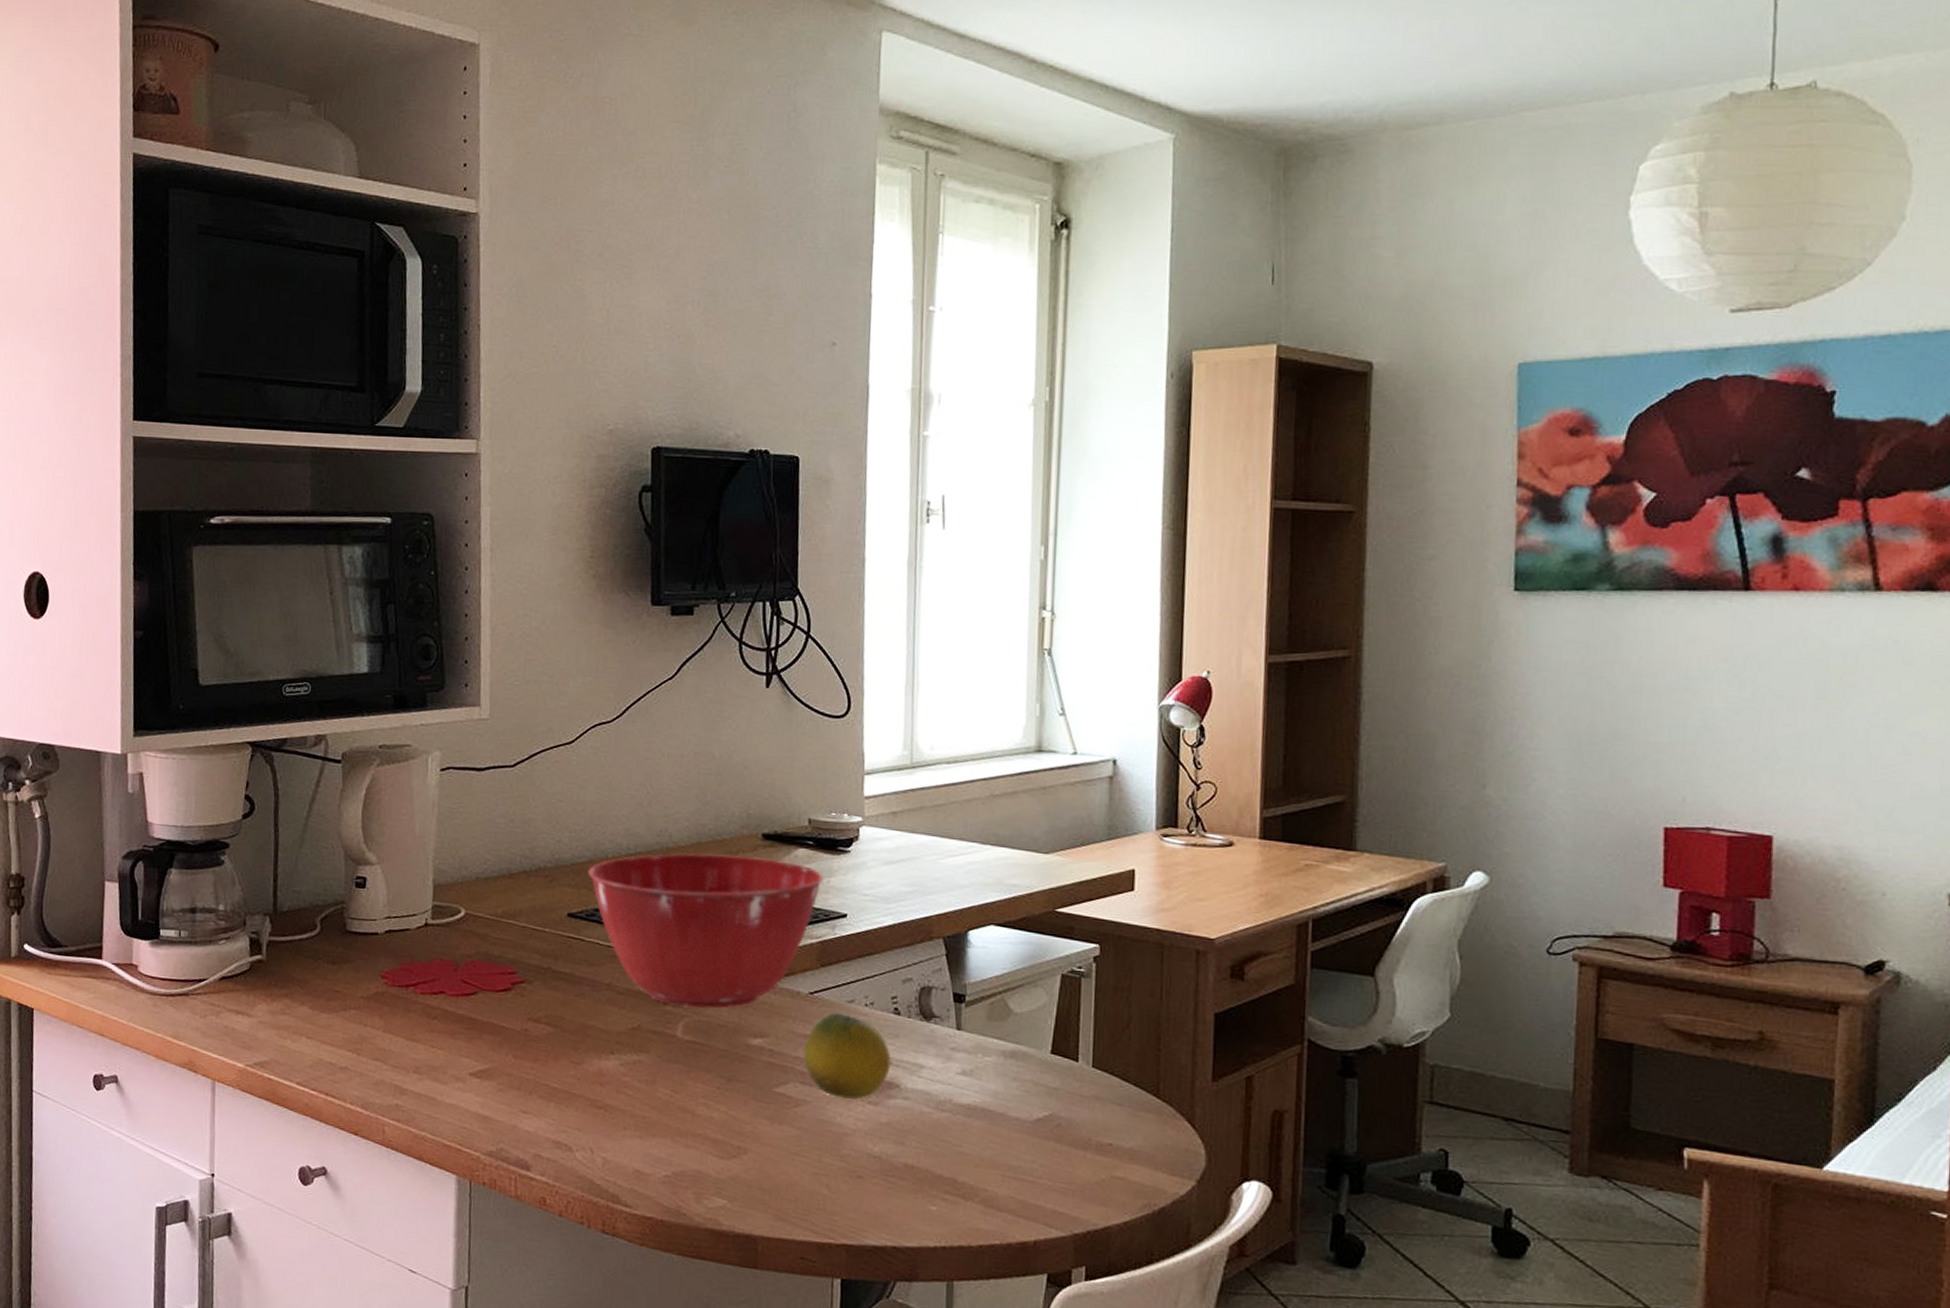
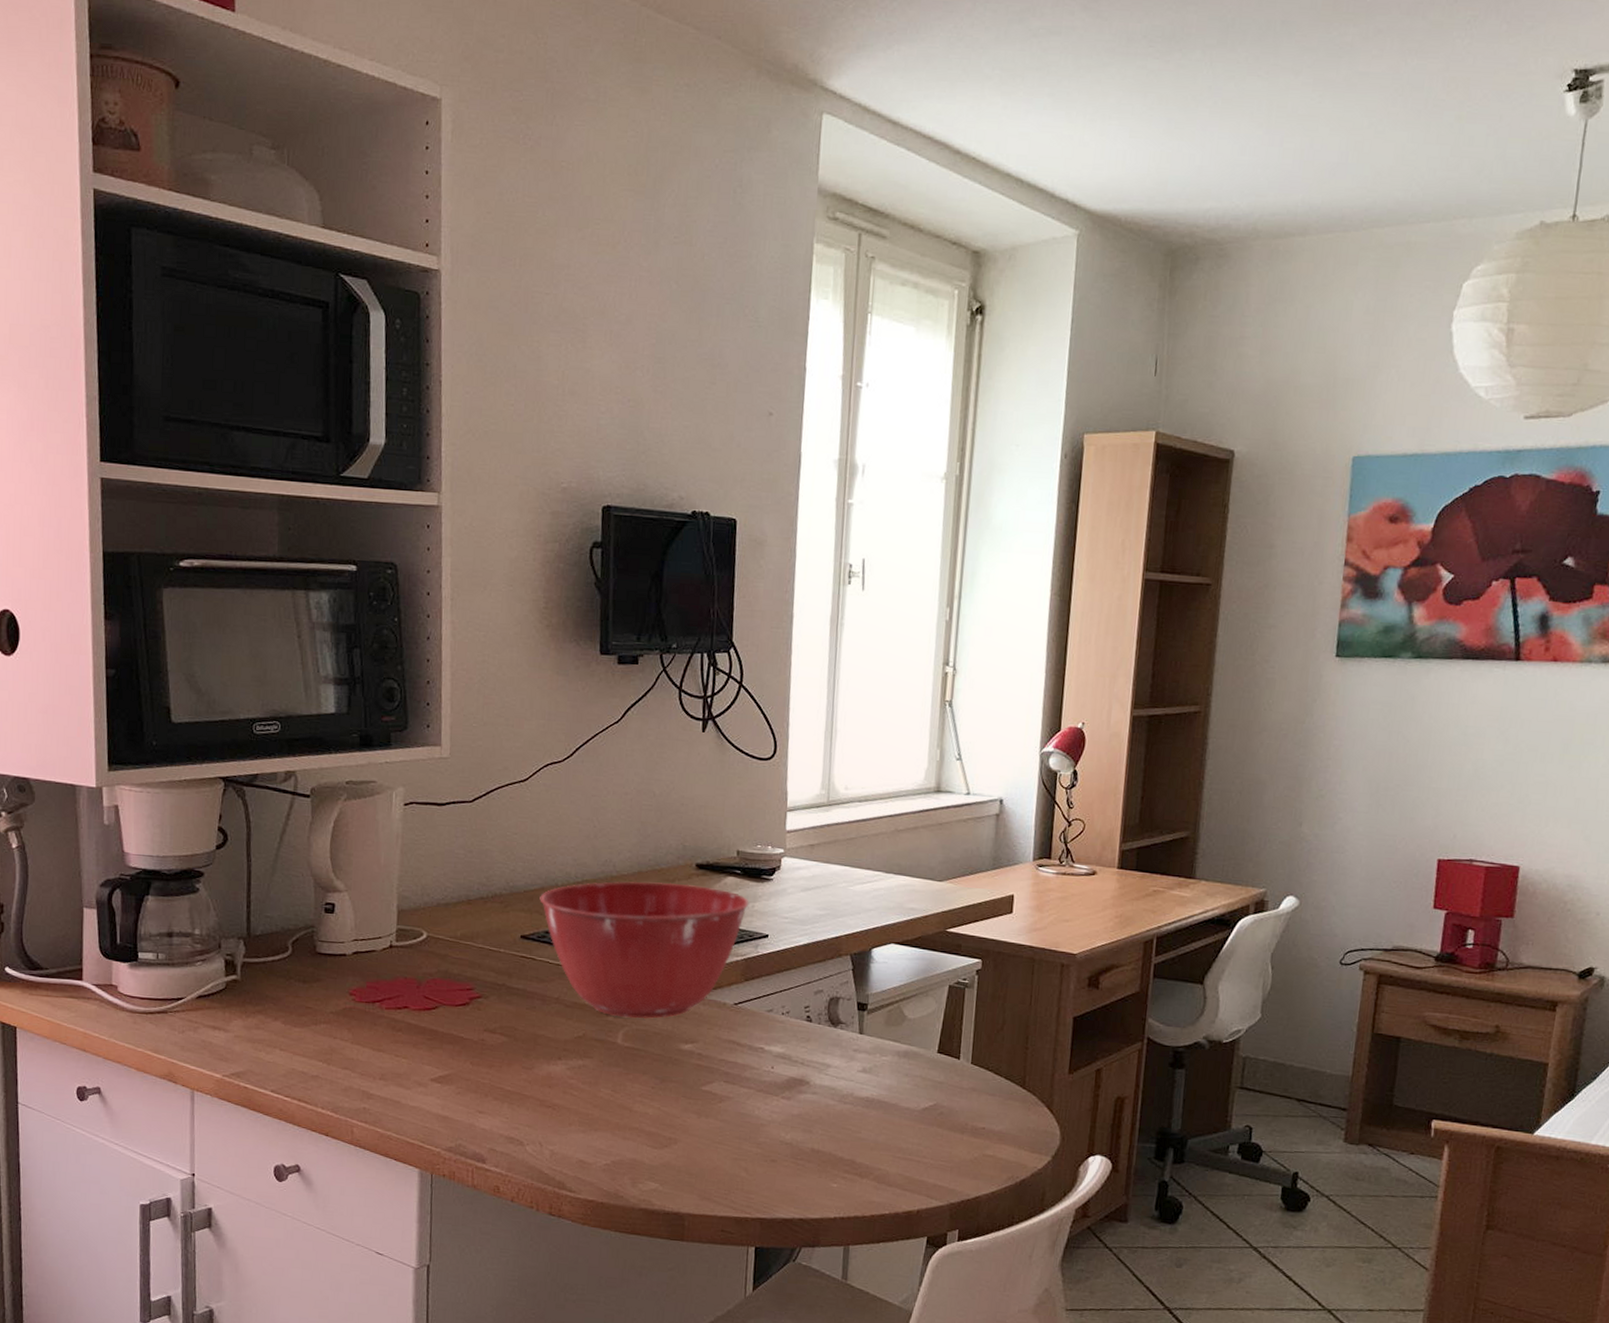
fruit: present [803,1013,891,1100] -> none [727,1021,803,1095]

